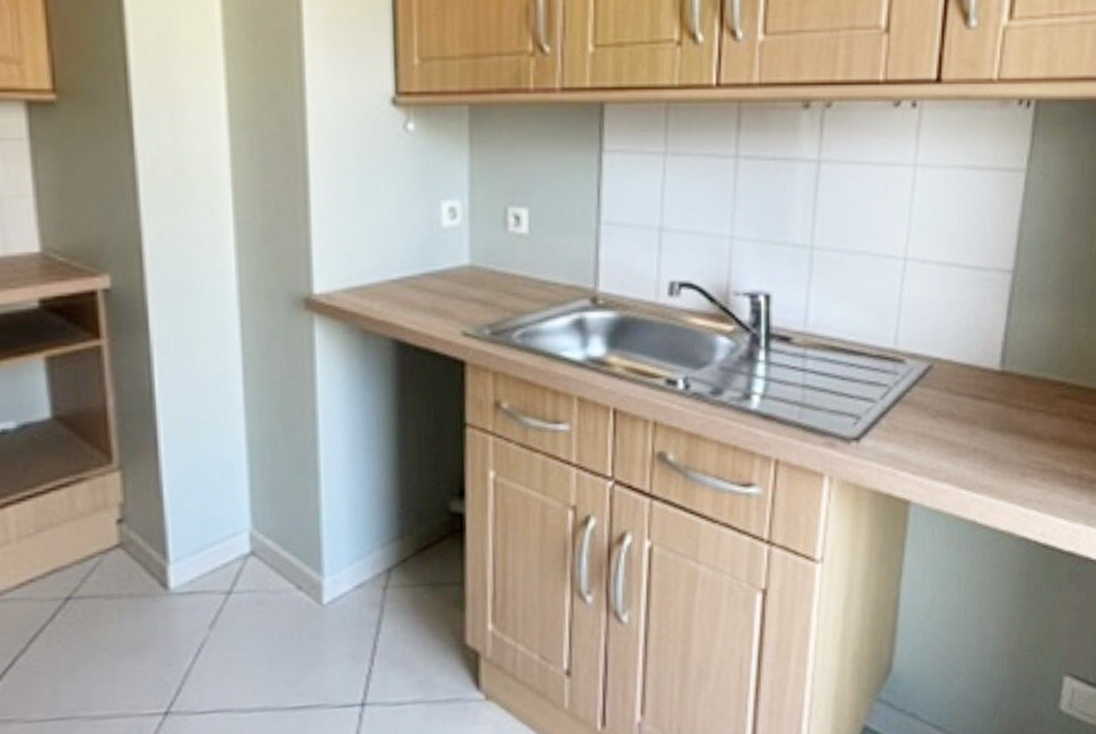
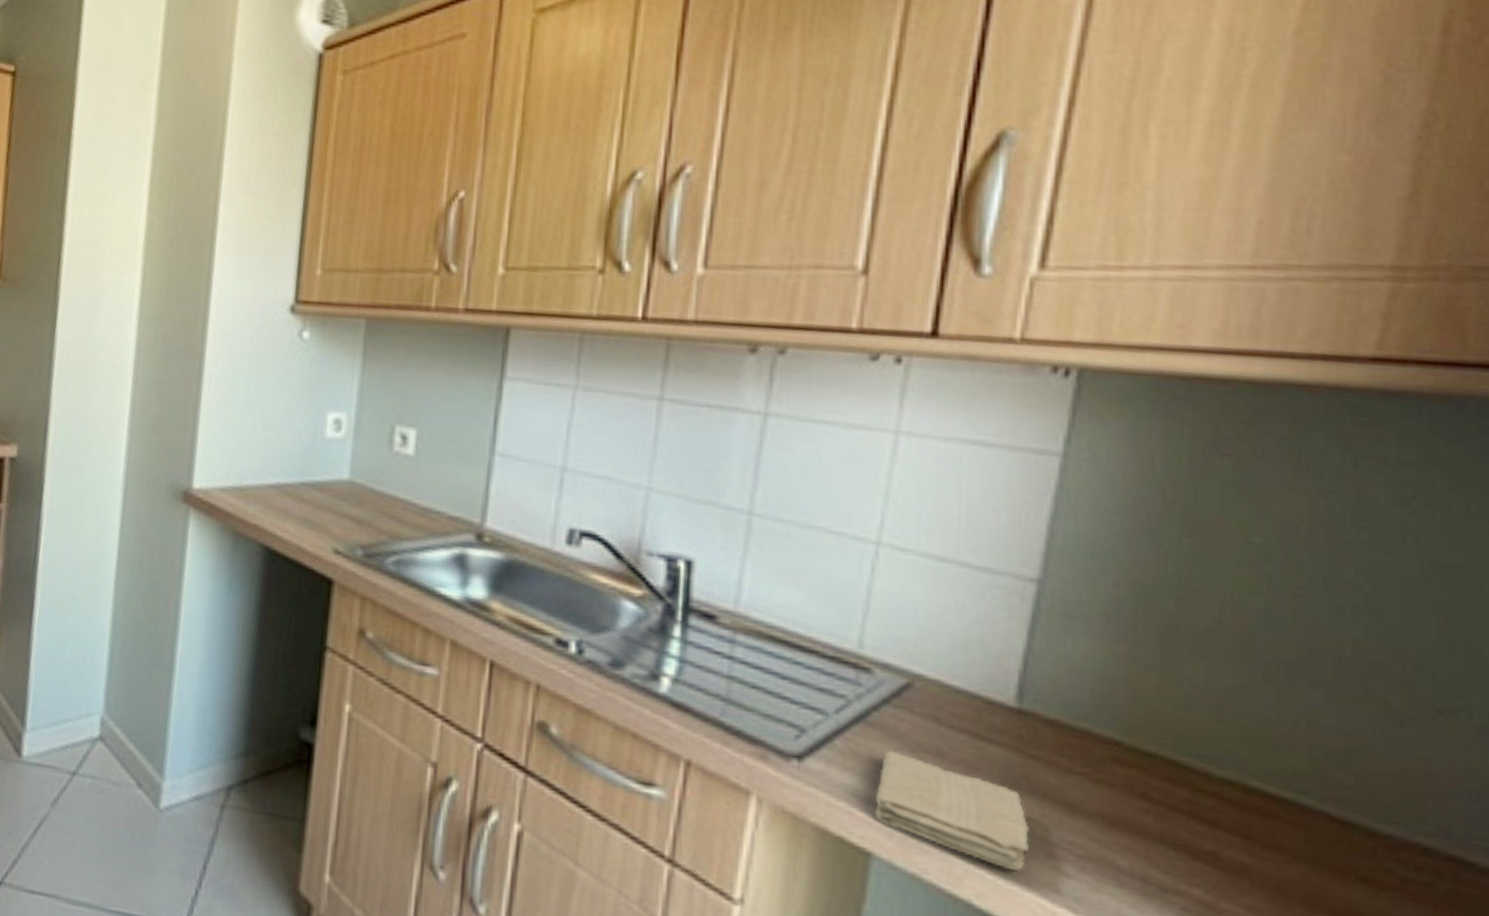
washcloth: none [910,420,1010,491] -> present [874,750,1029,871]

